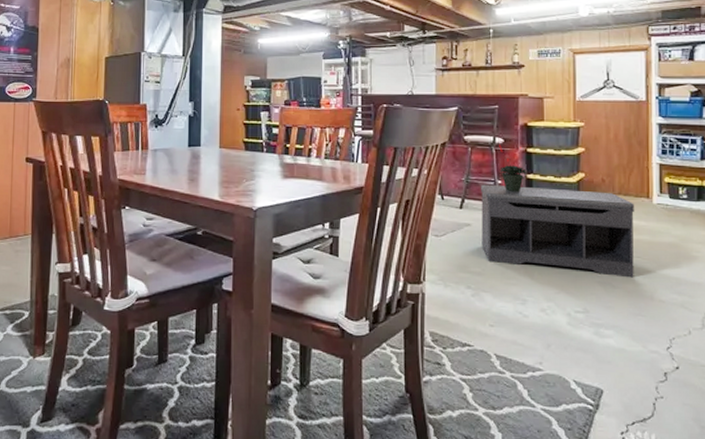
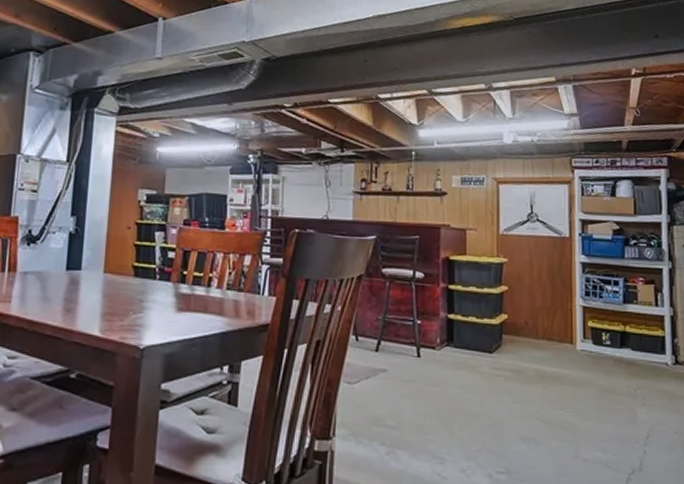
bench: present [480,184,634,278] -> none [398,324,558,433]
potted plant: present [499,144,528,193] -> none [419,279,449,334]

